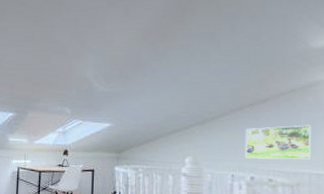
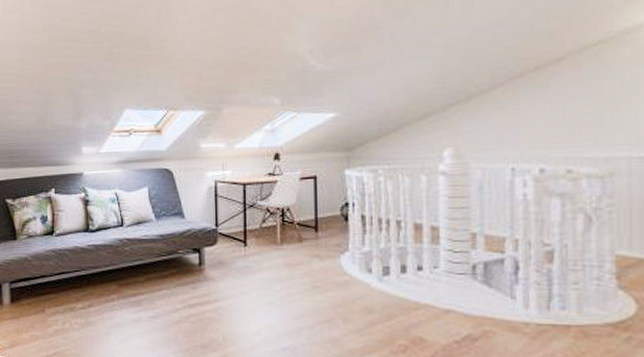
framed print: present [245,125,312,160] -> none [529,88,631,144]

